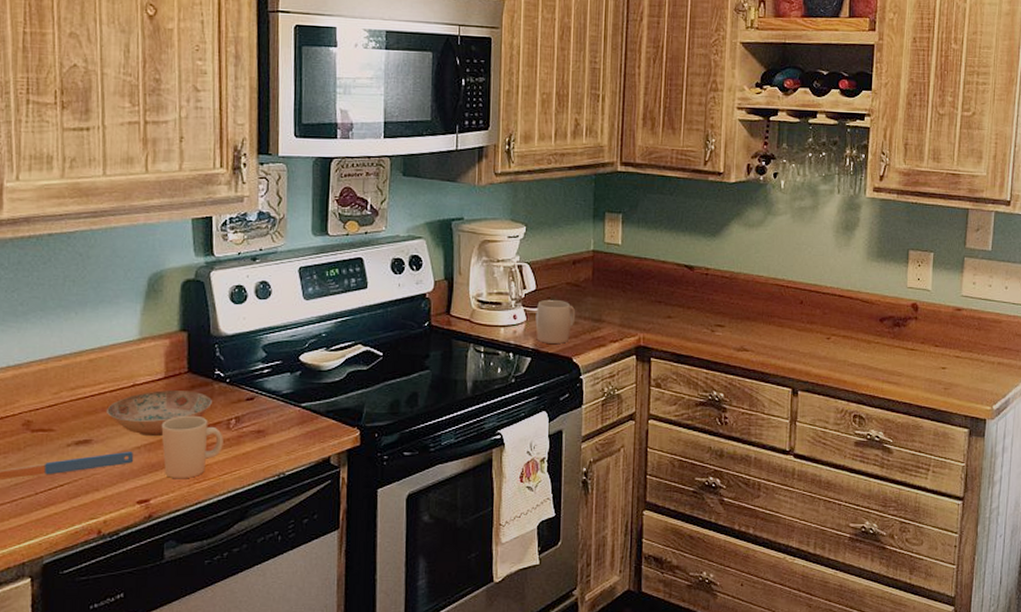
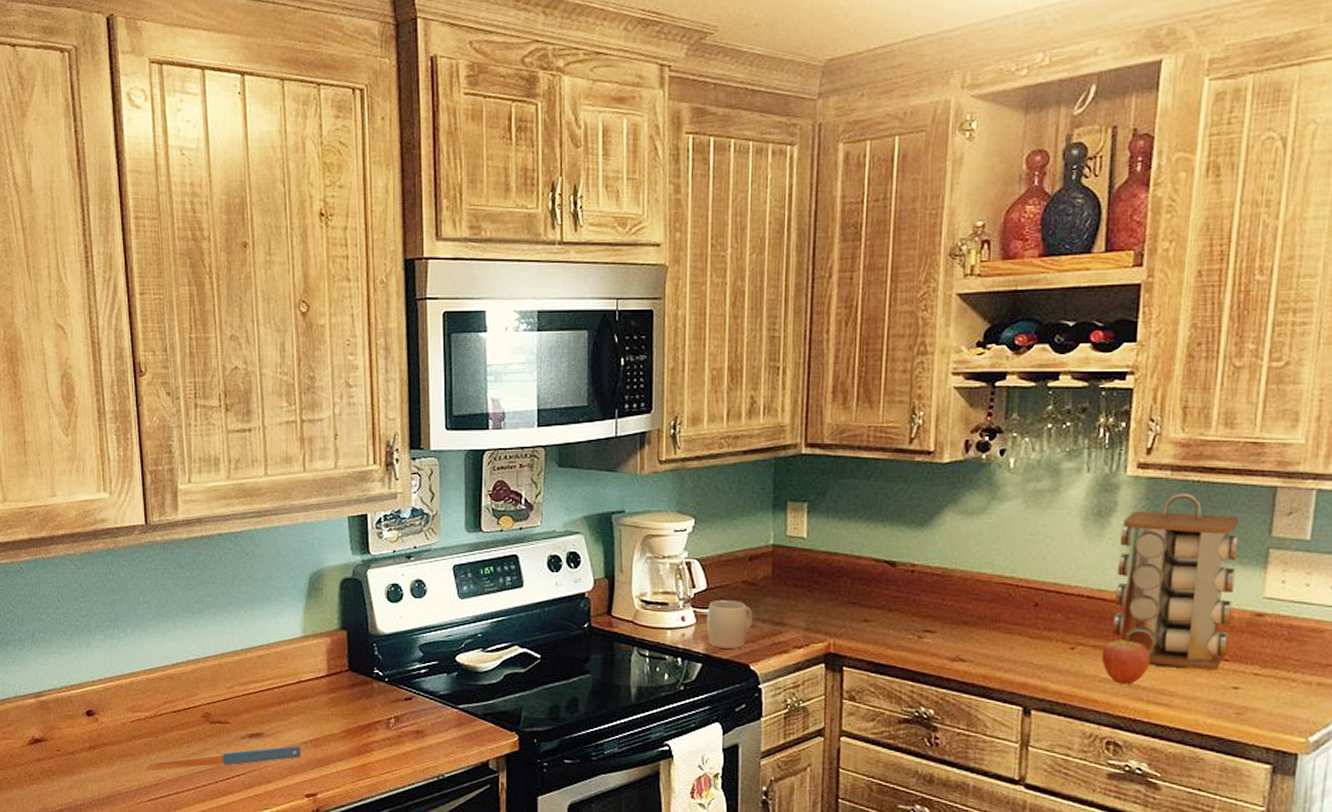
dish: present [107,390,212,437] -> none [276,688,372,733]
mug: present [161,415,223,479] -> none [325,713,384,776]
fruit: none [849,324,885,367] -> present [1101,631,1152,684]
spice rack: none [856,212,944,354] -> present [1111,493,1239,671]

